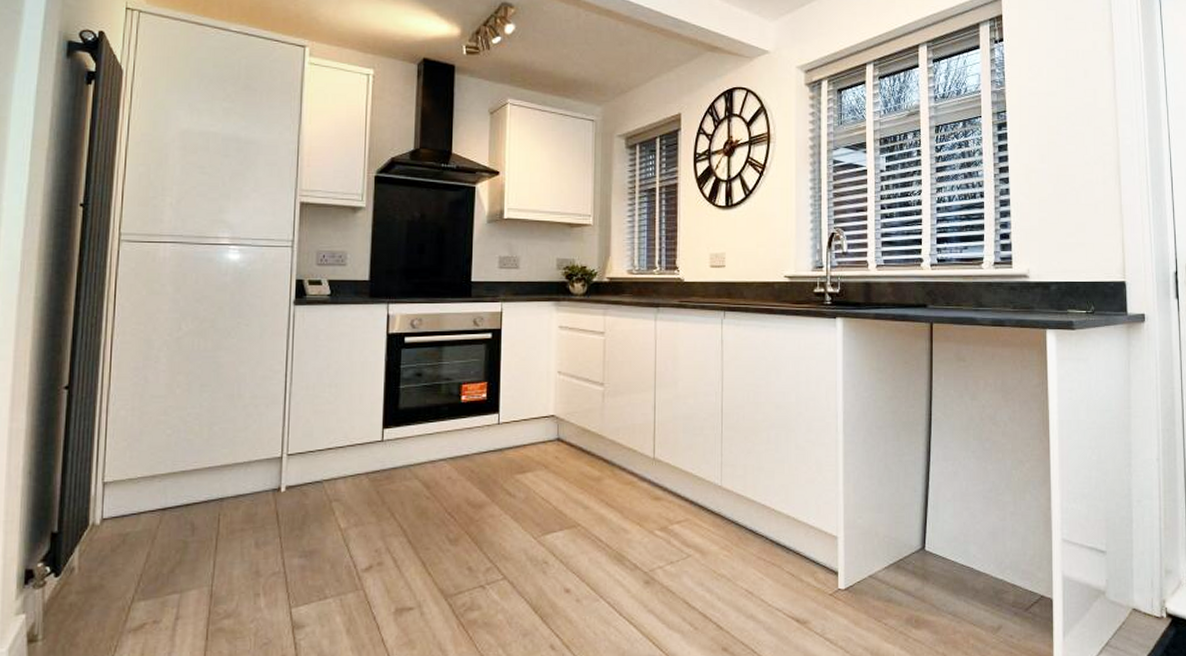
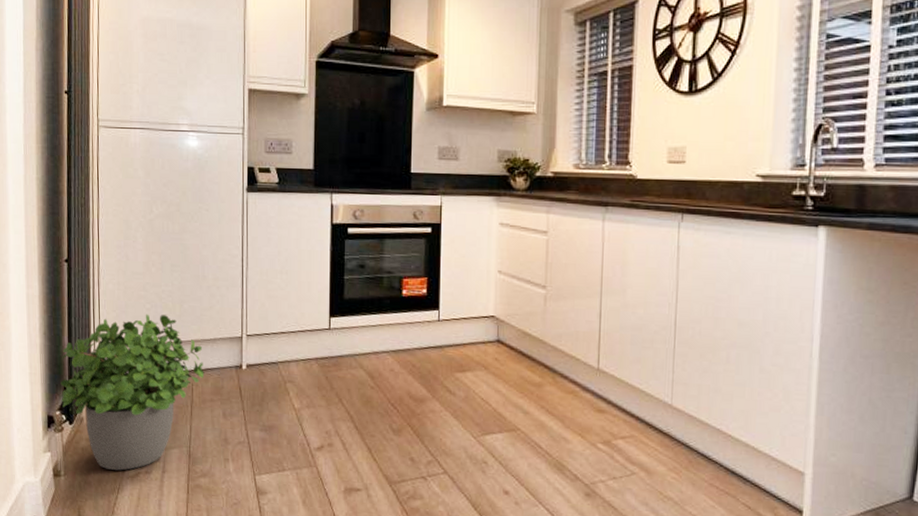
potted plant: none [46,440,235,625] -> present [60,314,205,471]

